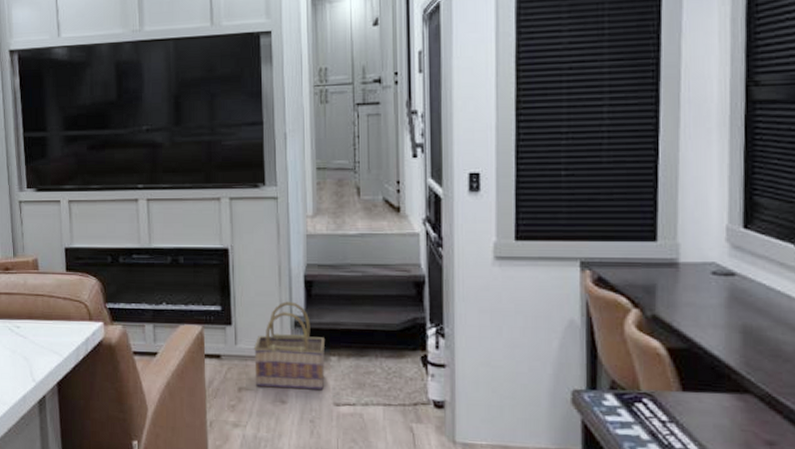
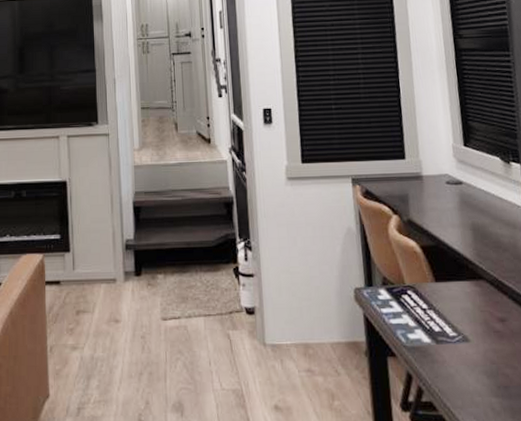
basket: present [253,301,326,391] -> none [89,226,153,309]

